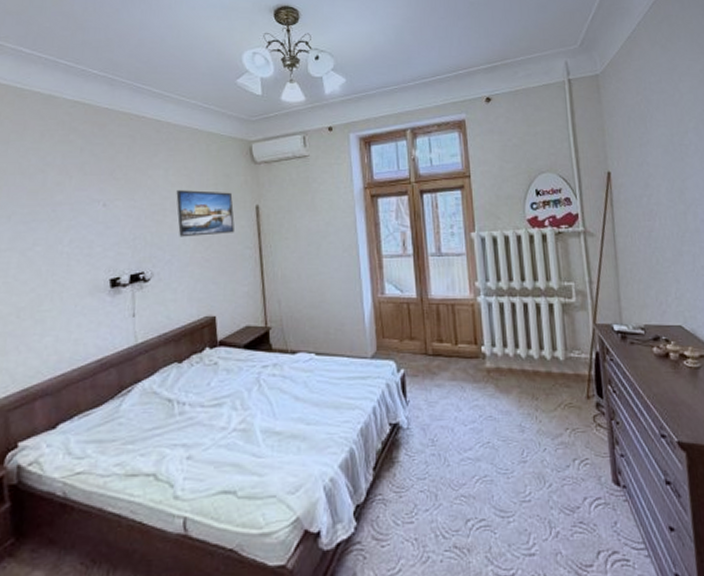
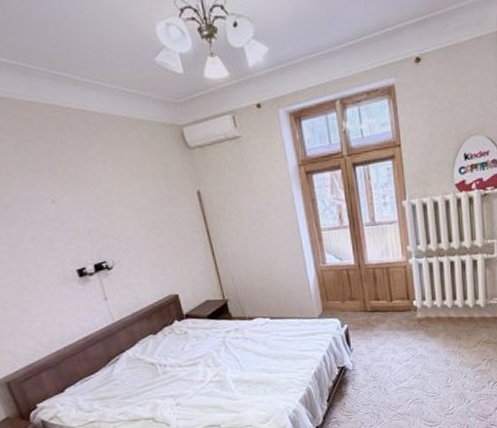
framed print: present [176,190,235,237] -> none [118,180,181,227]

